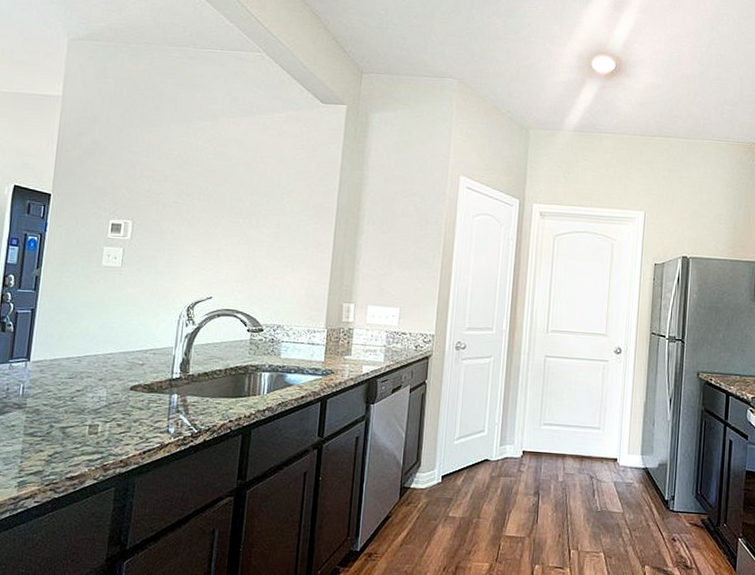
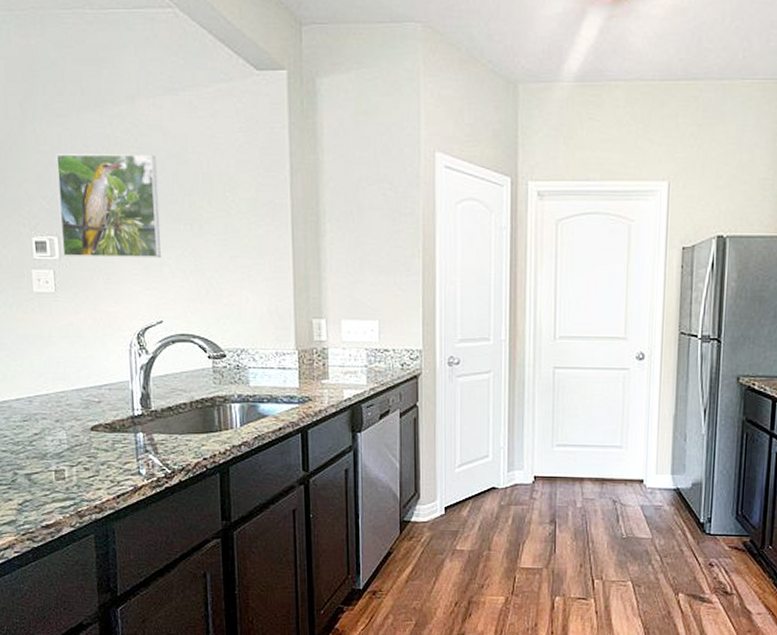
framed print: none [134,155,229,245] -> present [56,154,161,259]

